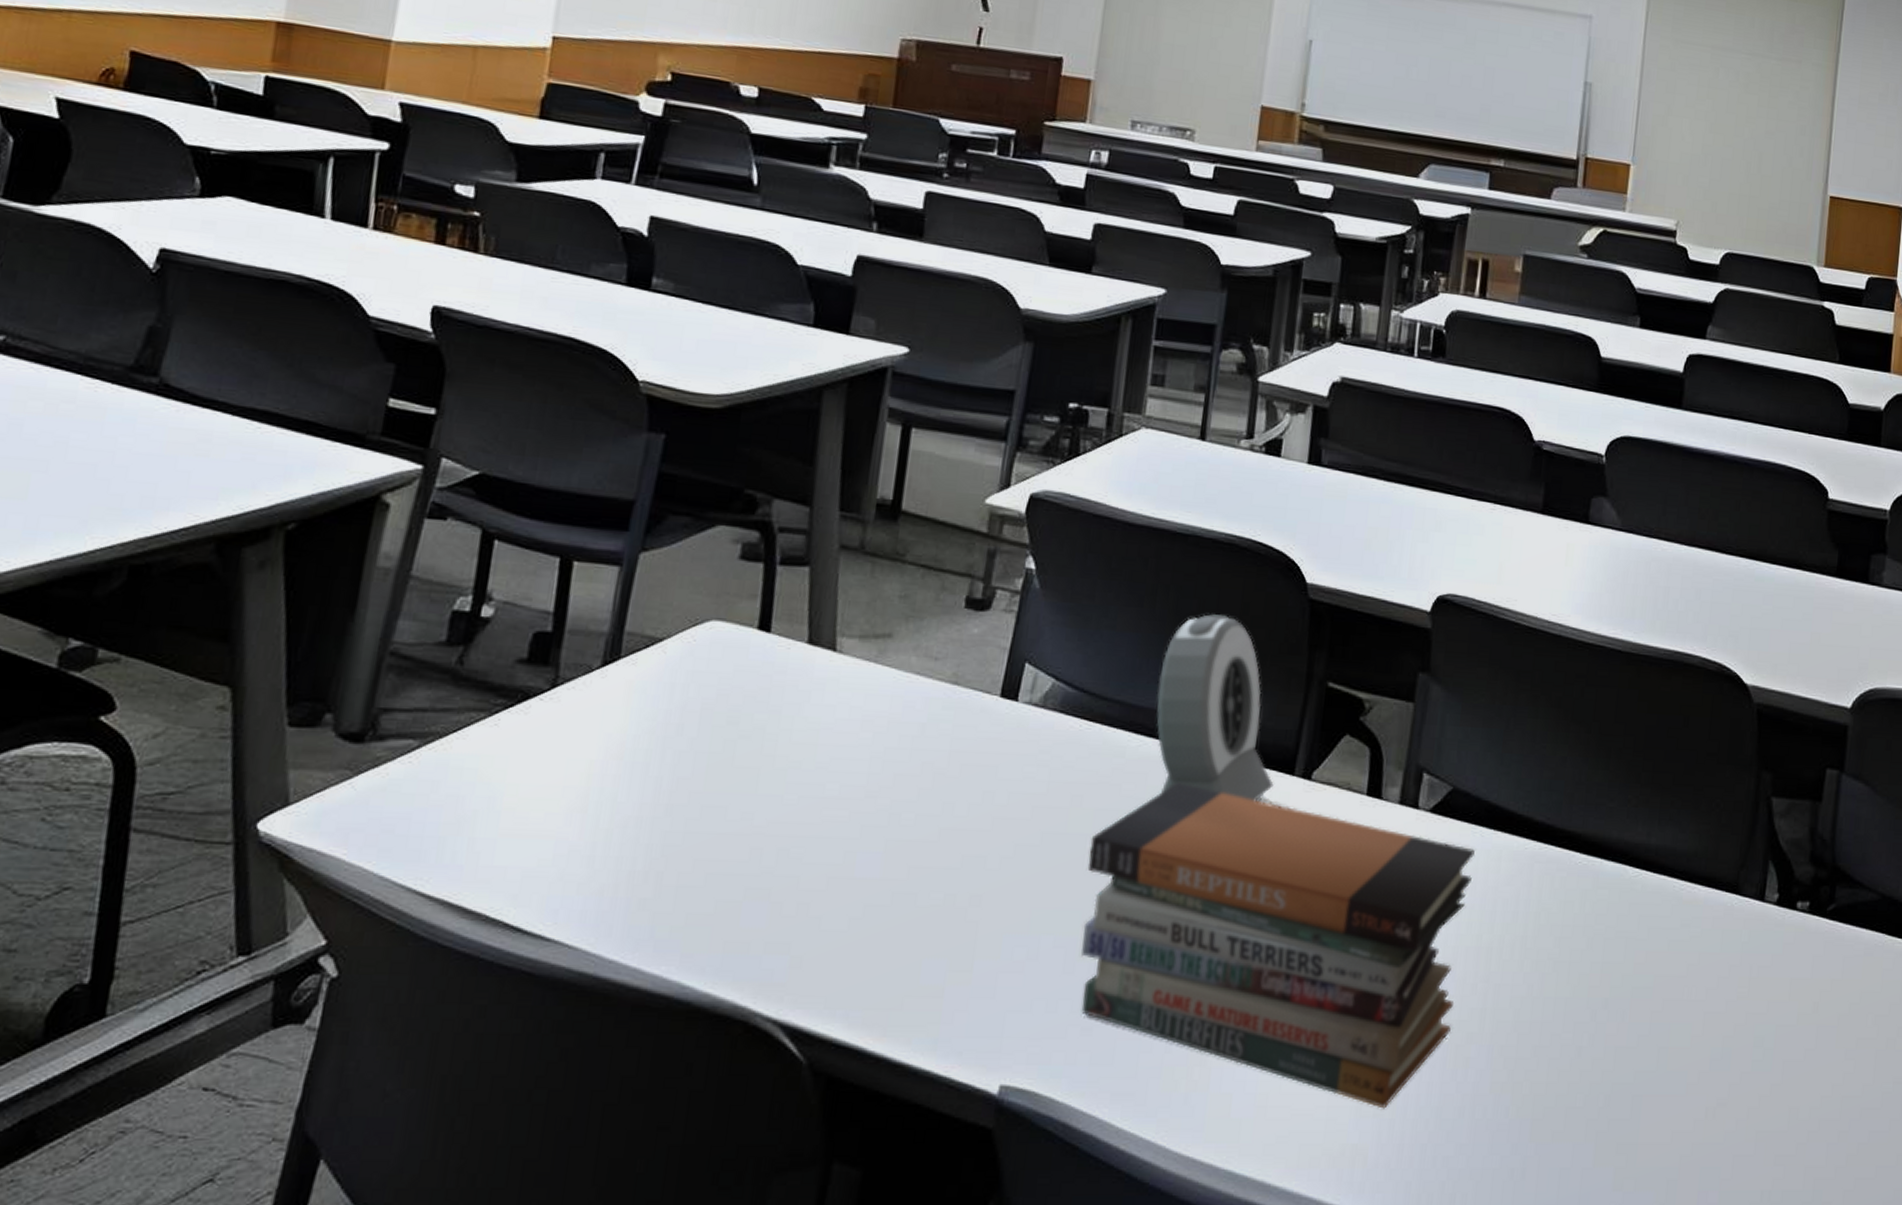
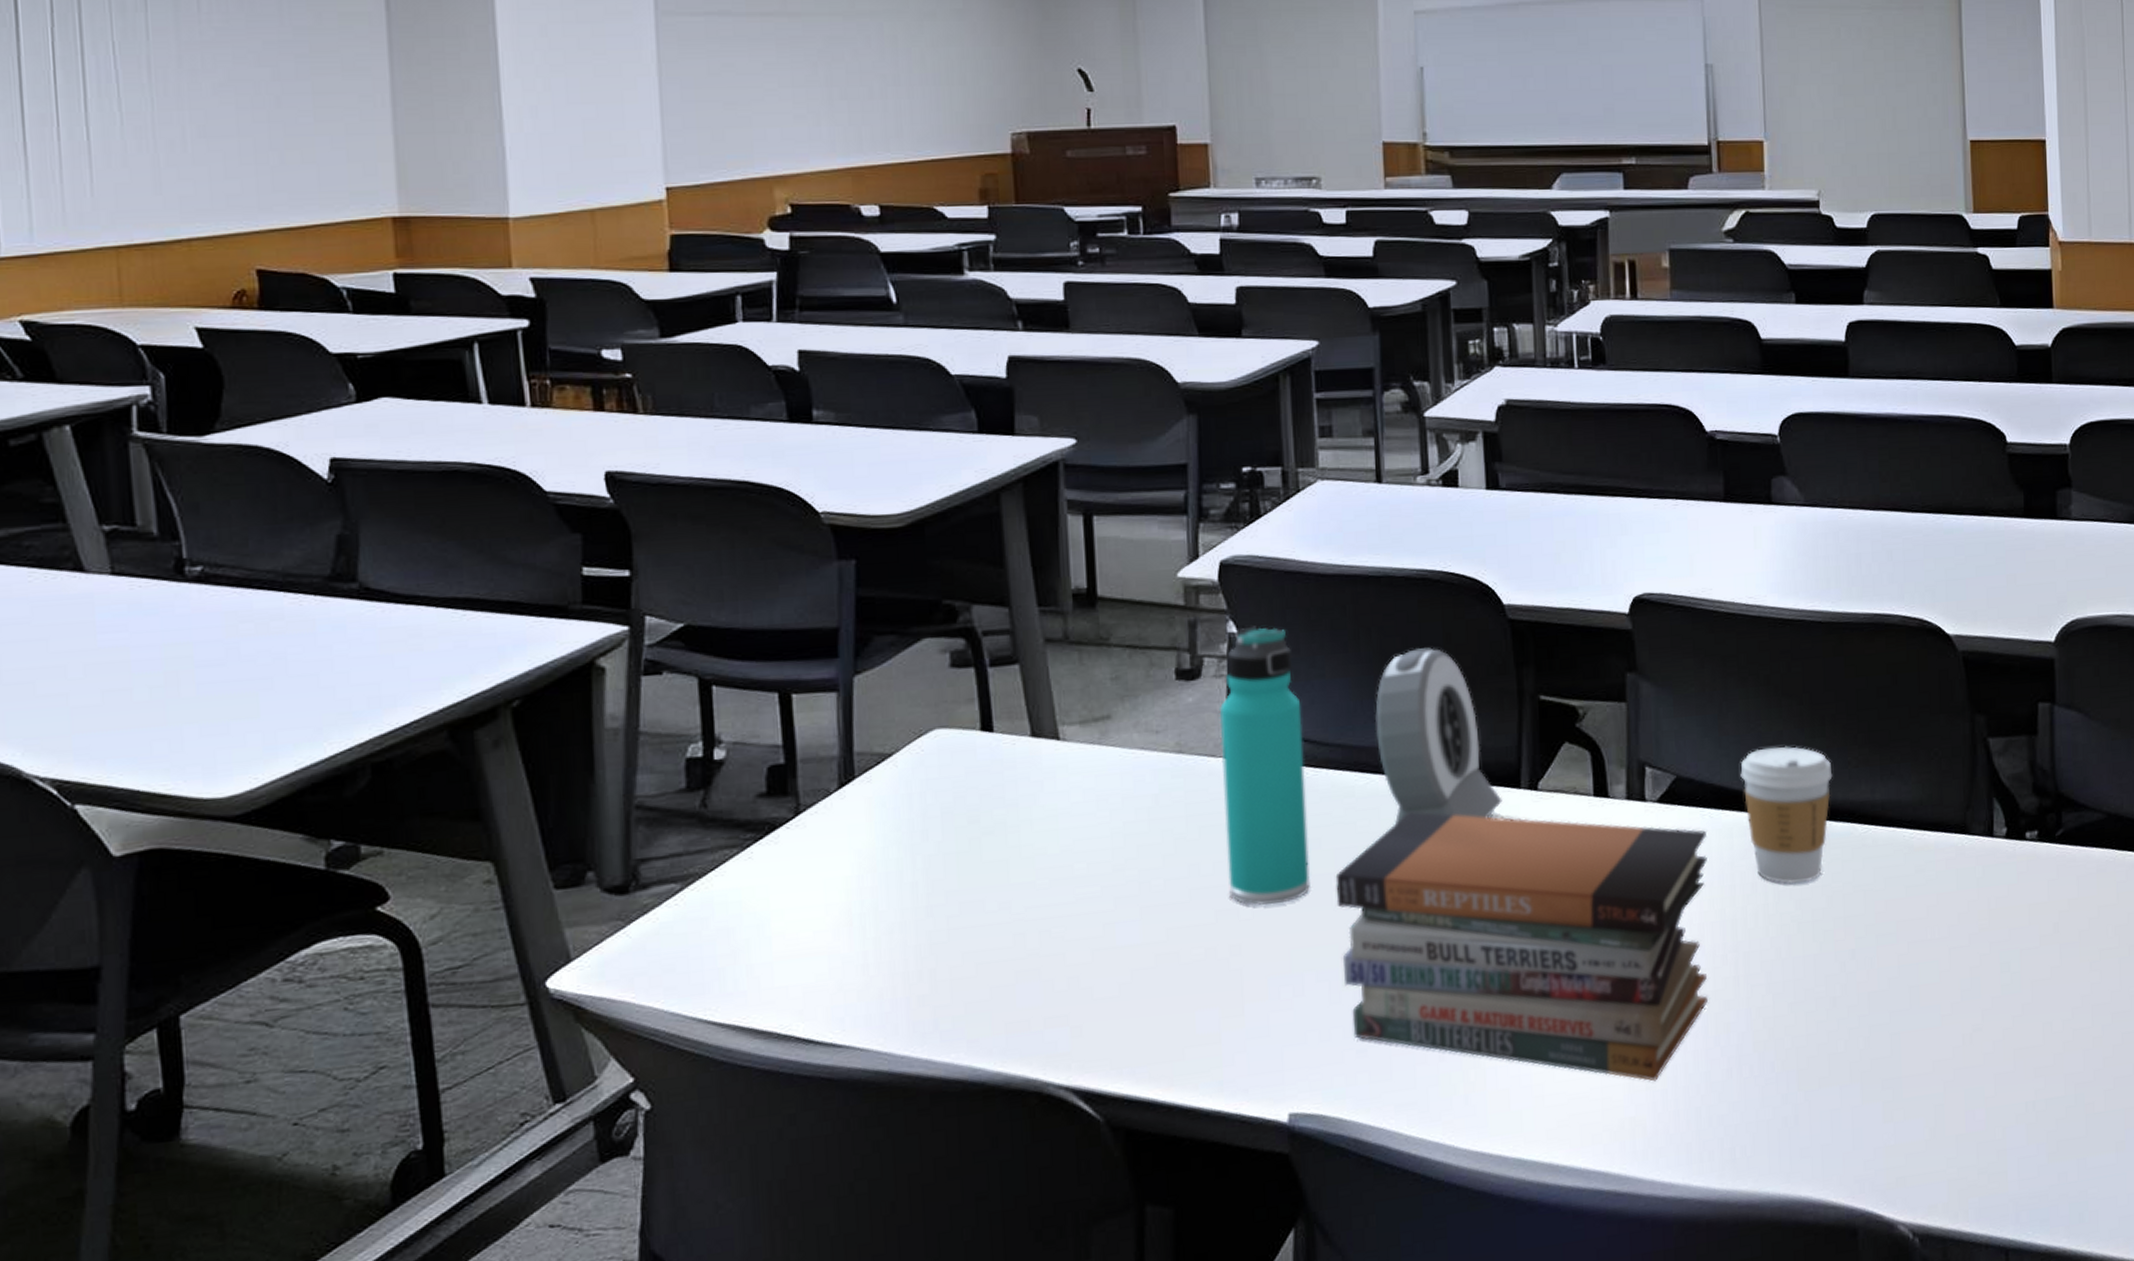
thermos bottle: none [980,565,1087,859] -> present [1219,626,1310,906]
coffee cup: none [1518,772,1611,920] -> present [1740,746,1833,884]

